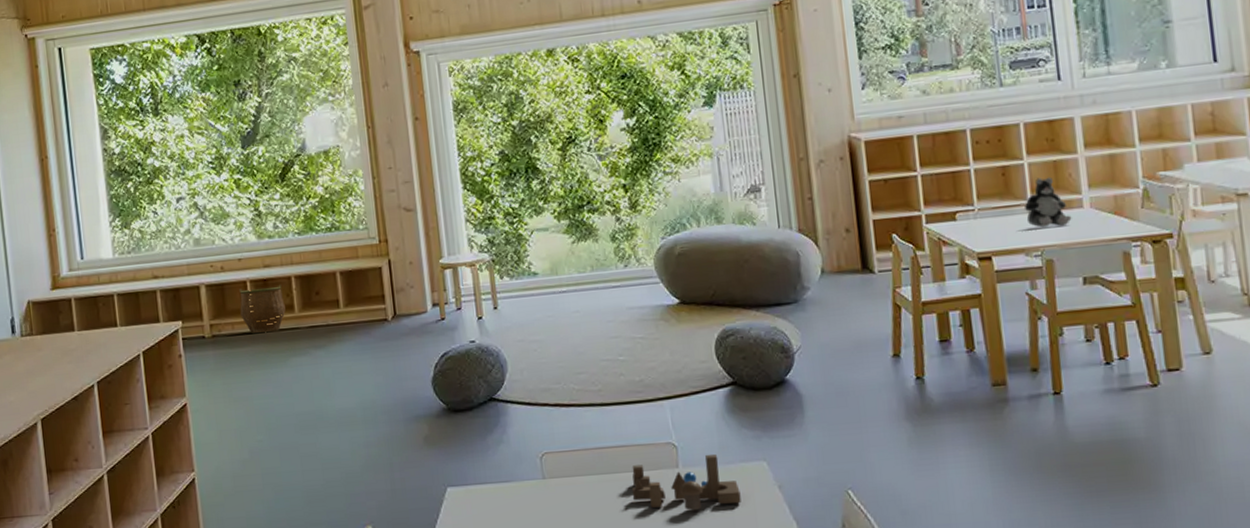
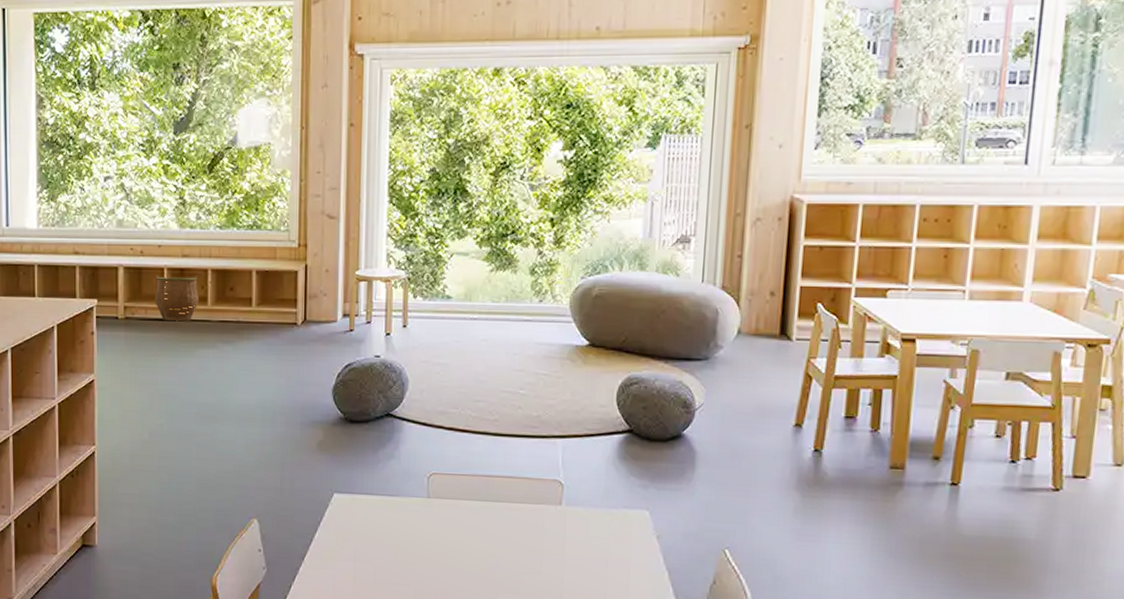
toy blocks: present [631,453,741,510] -> none [512,496,619,548]
plush toy: present [1025,177,1072,228] -> none [960,264,1008,317]

